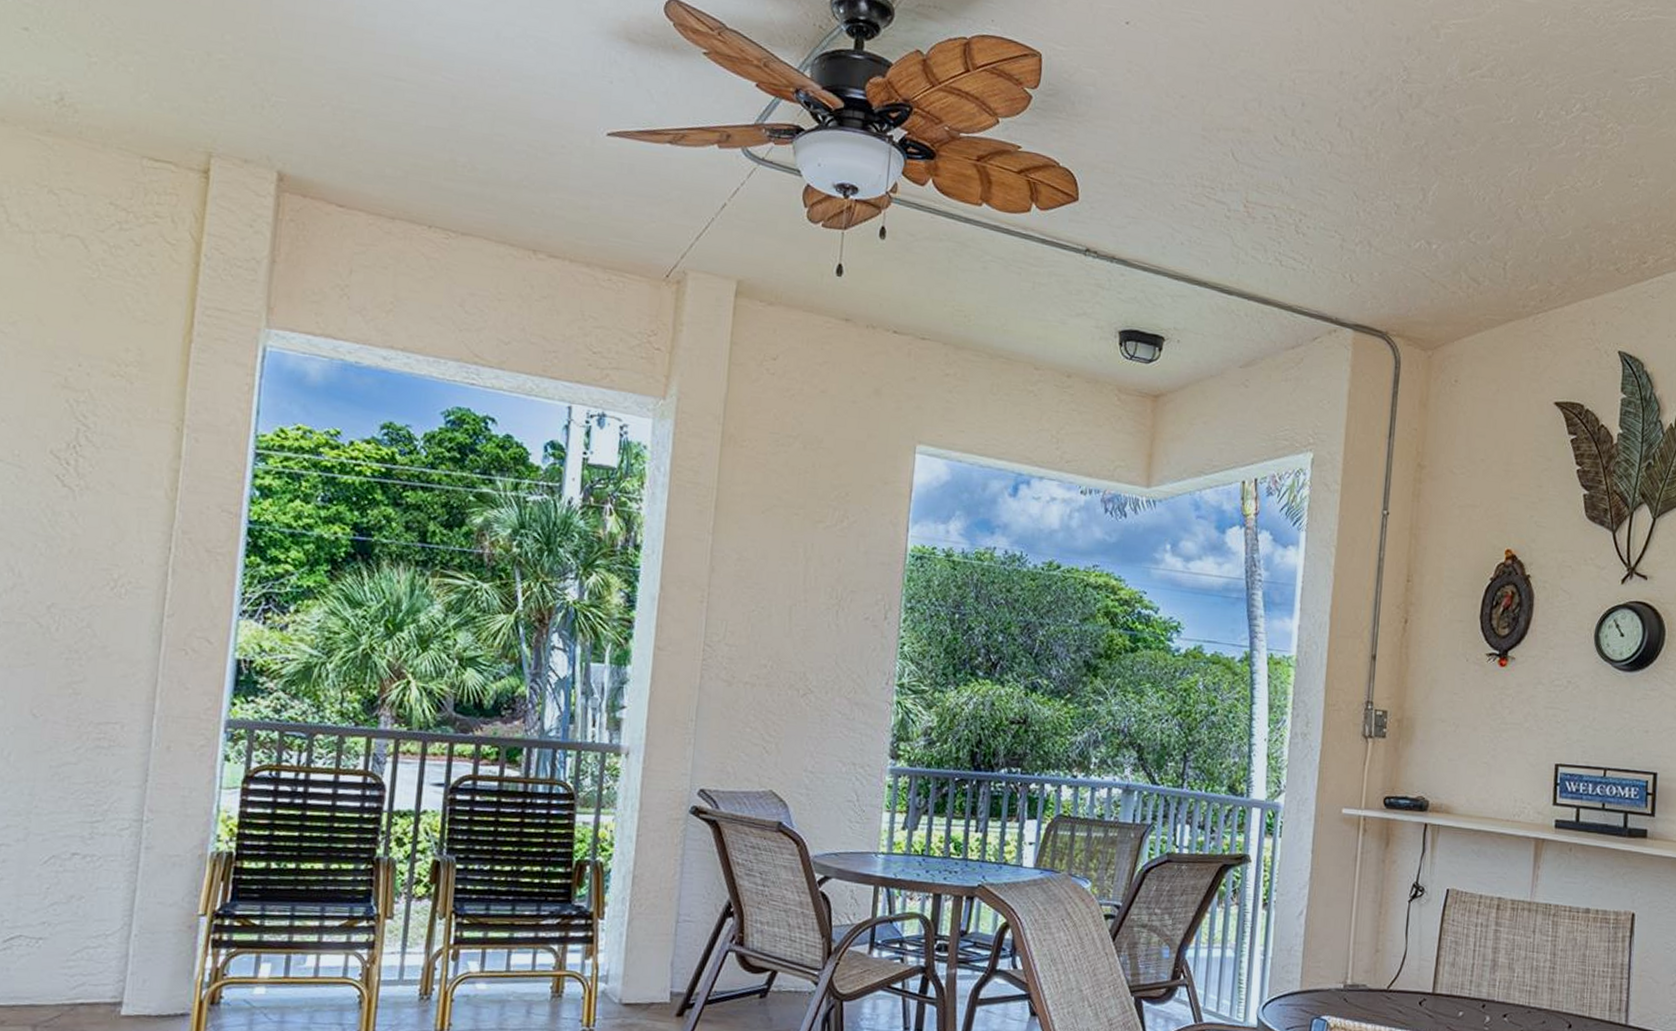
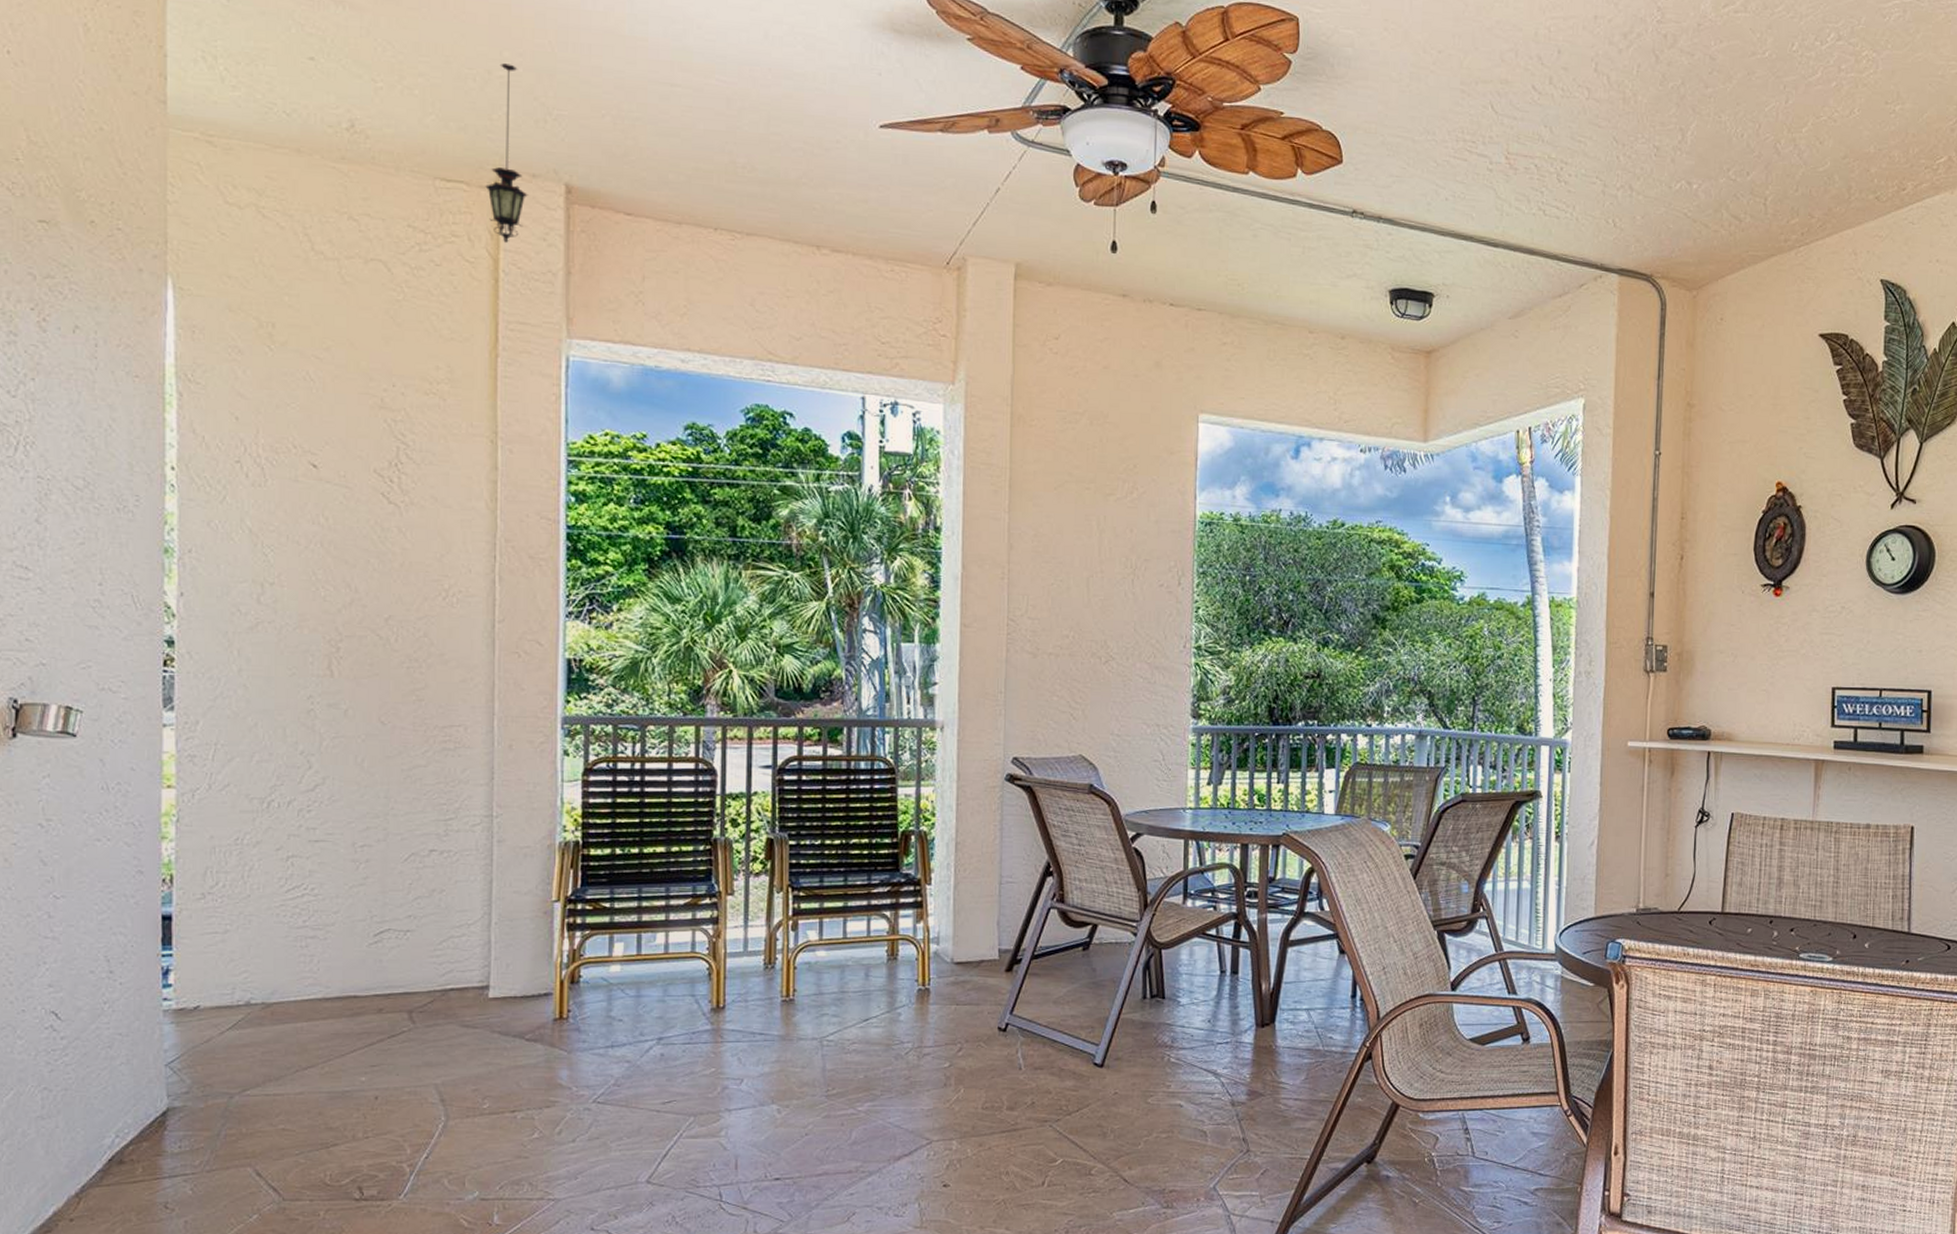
hanging lantern: none [194,46,239,227] -> present [485,63,528,243]

